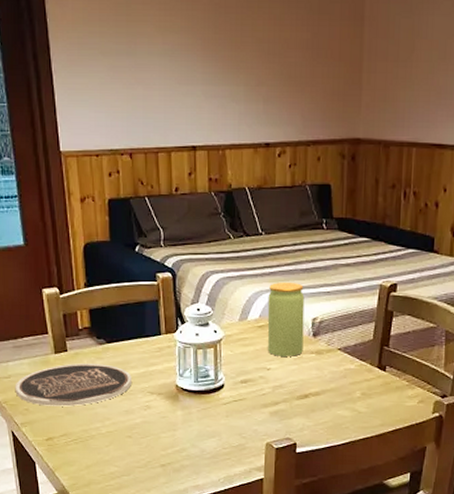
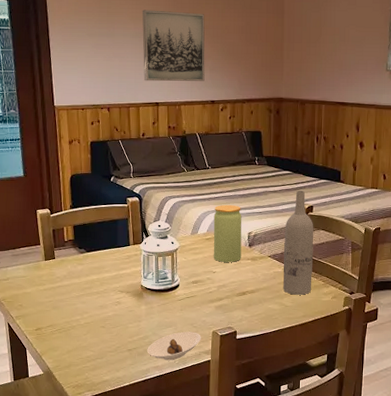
plate: present [15,363,131,407] -> none [12,268,106,303]
wall art: none [172,17,257,117] -> present [142,10,205,82]
saucer: none [185,443,252,479] -> present [147,331,201,361]
wine bottle: none [356,263,398,399] -> present [283,190,314,295]

